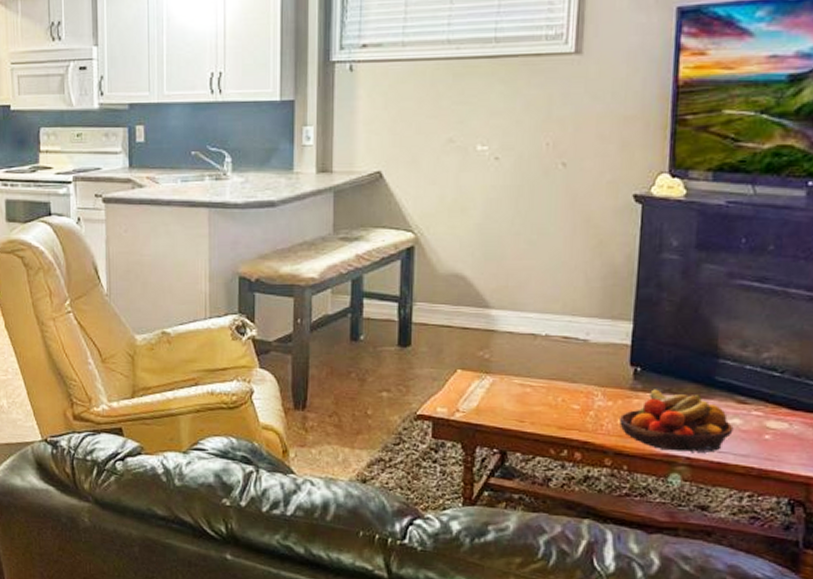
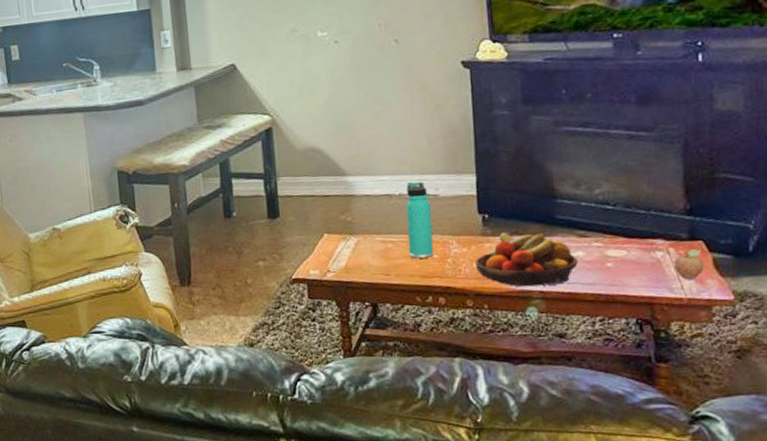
thermos bottle: none [548,323,578,408] -> present [406,181,434,259]

